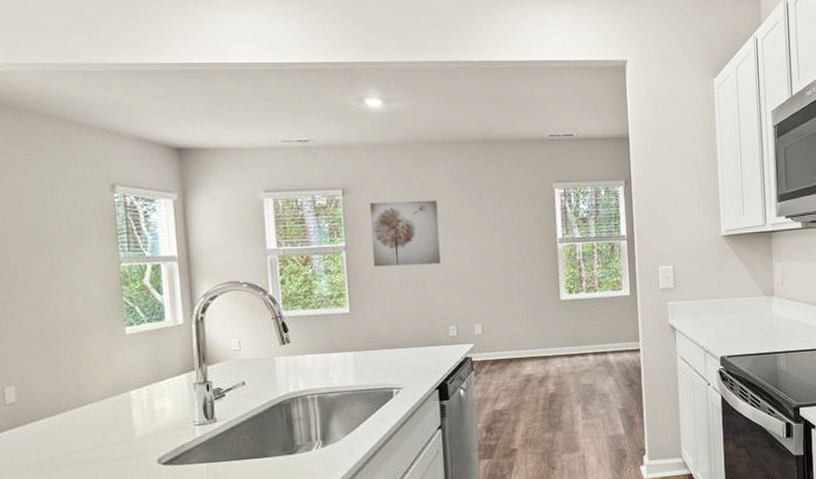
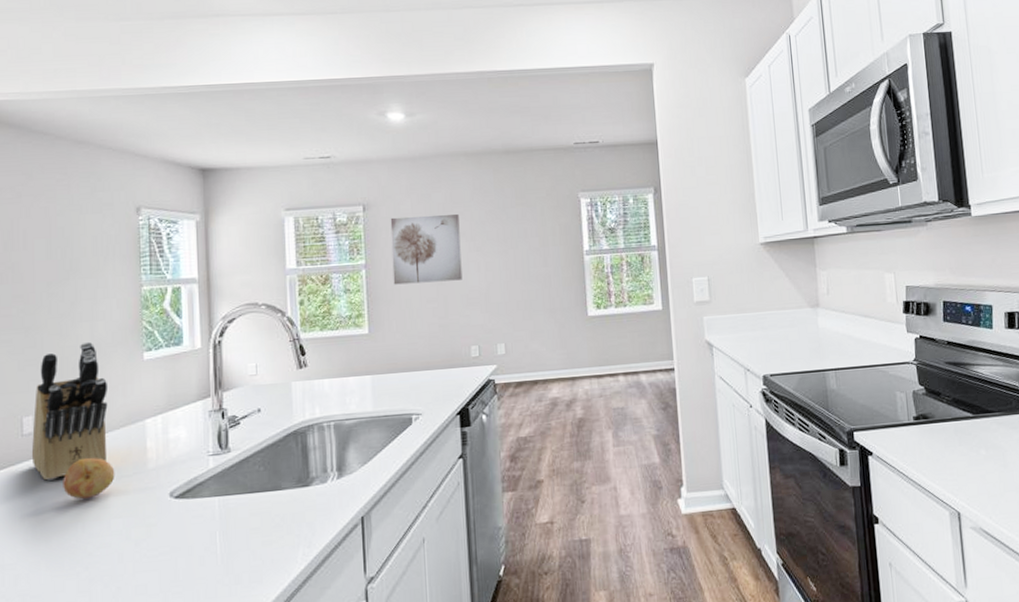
knife block: none [15,315,94,448] -> present [31,341,108,481]
fruit: none [49,427,102,466] -> present [63,458,115,500]

